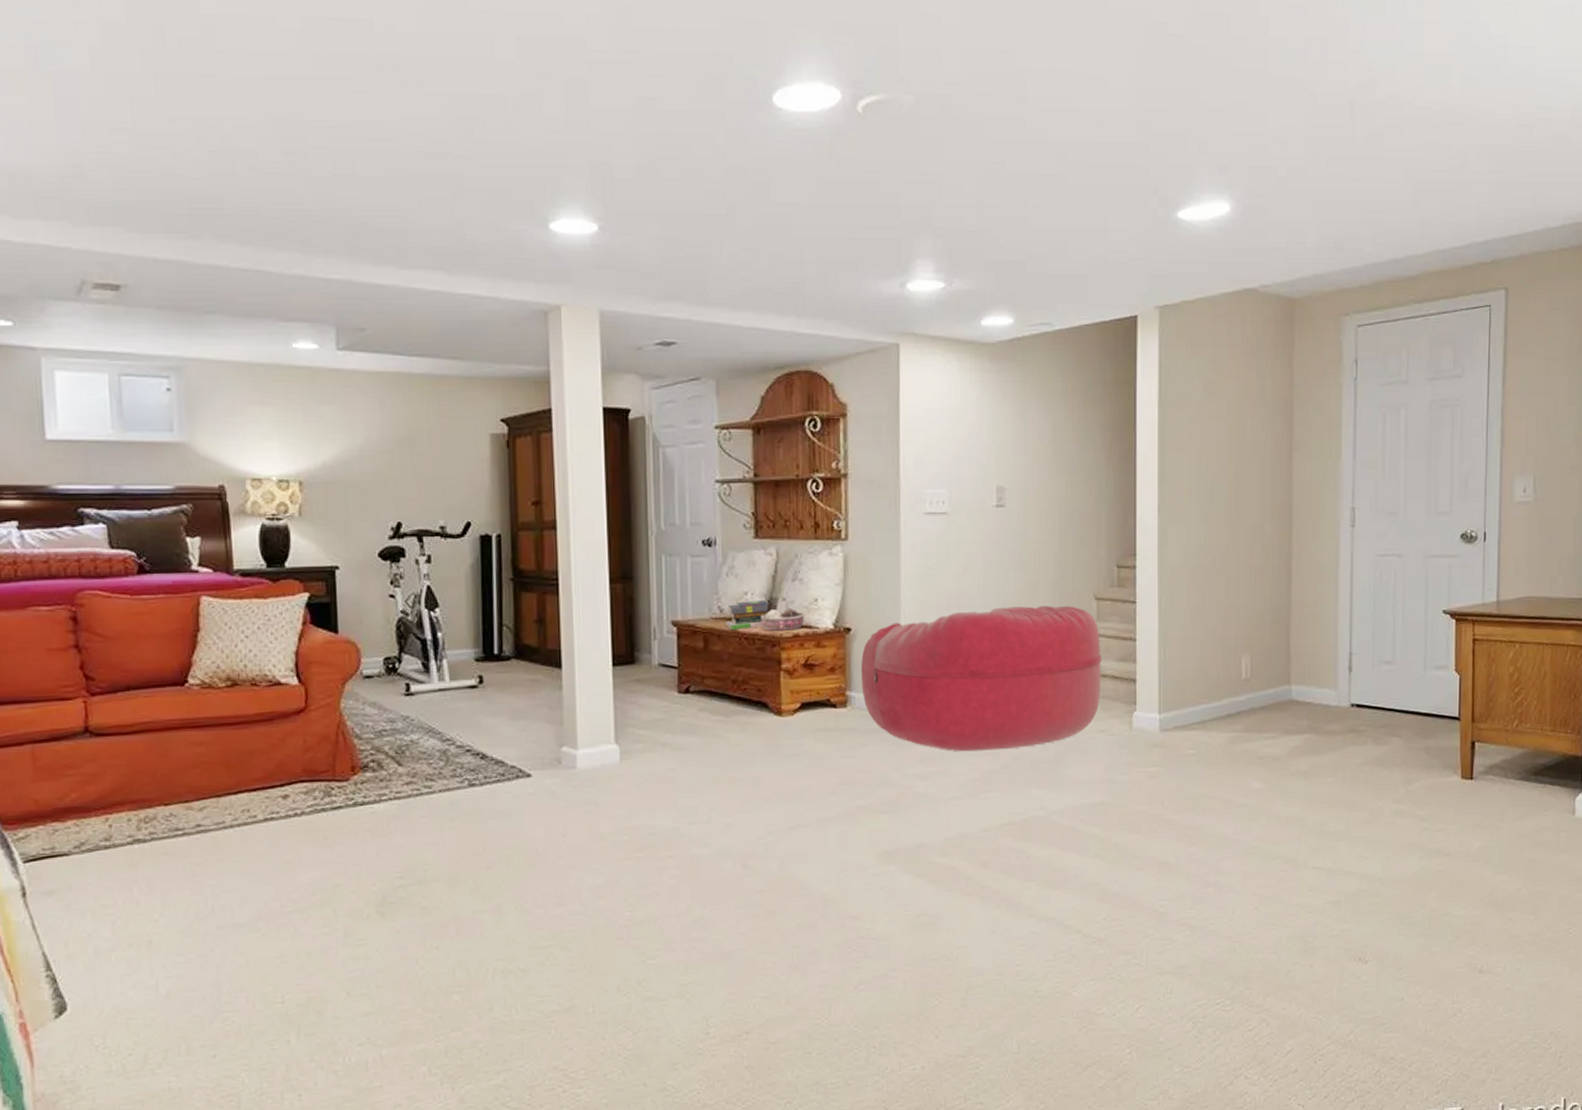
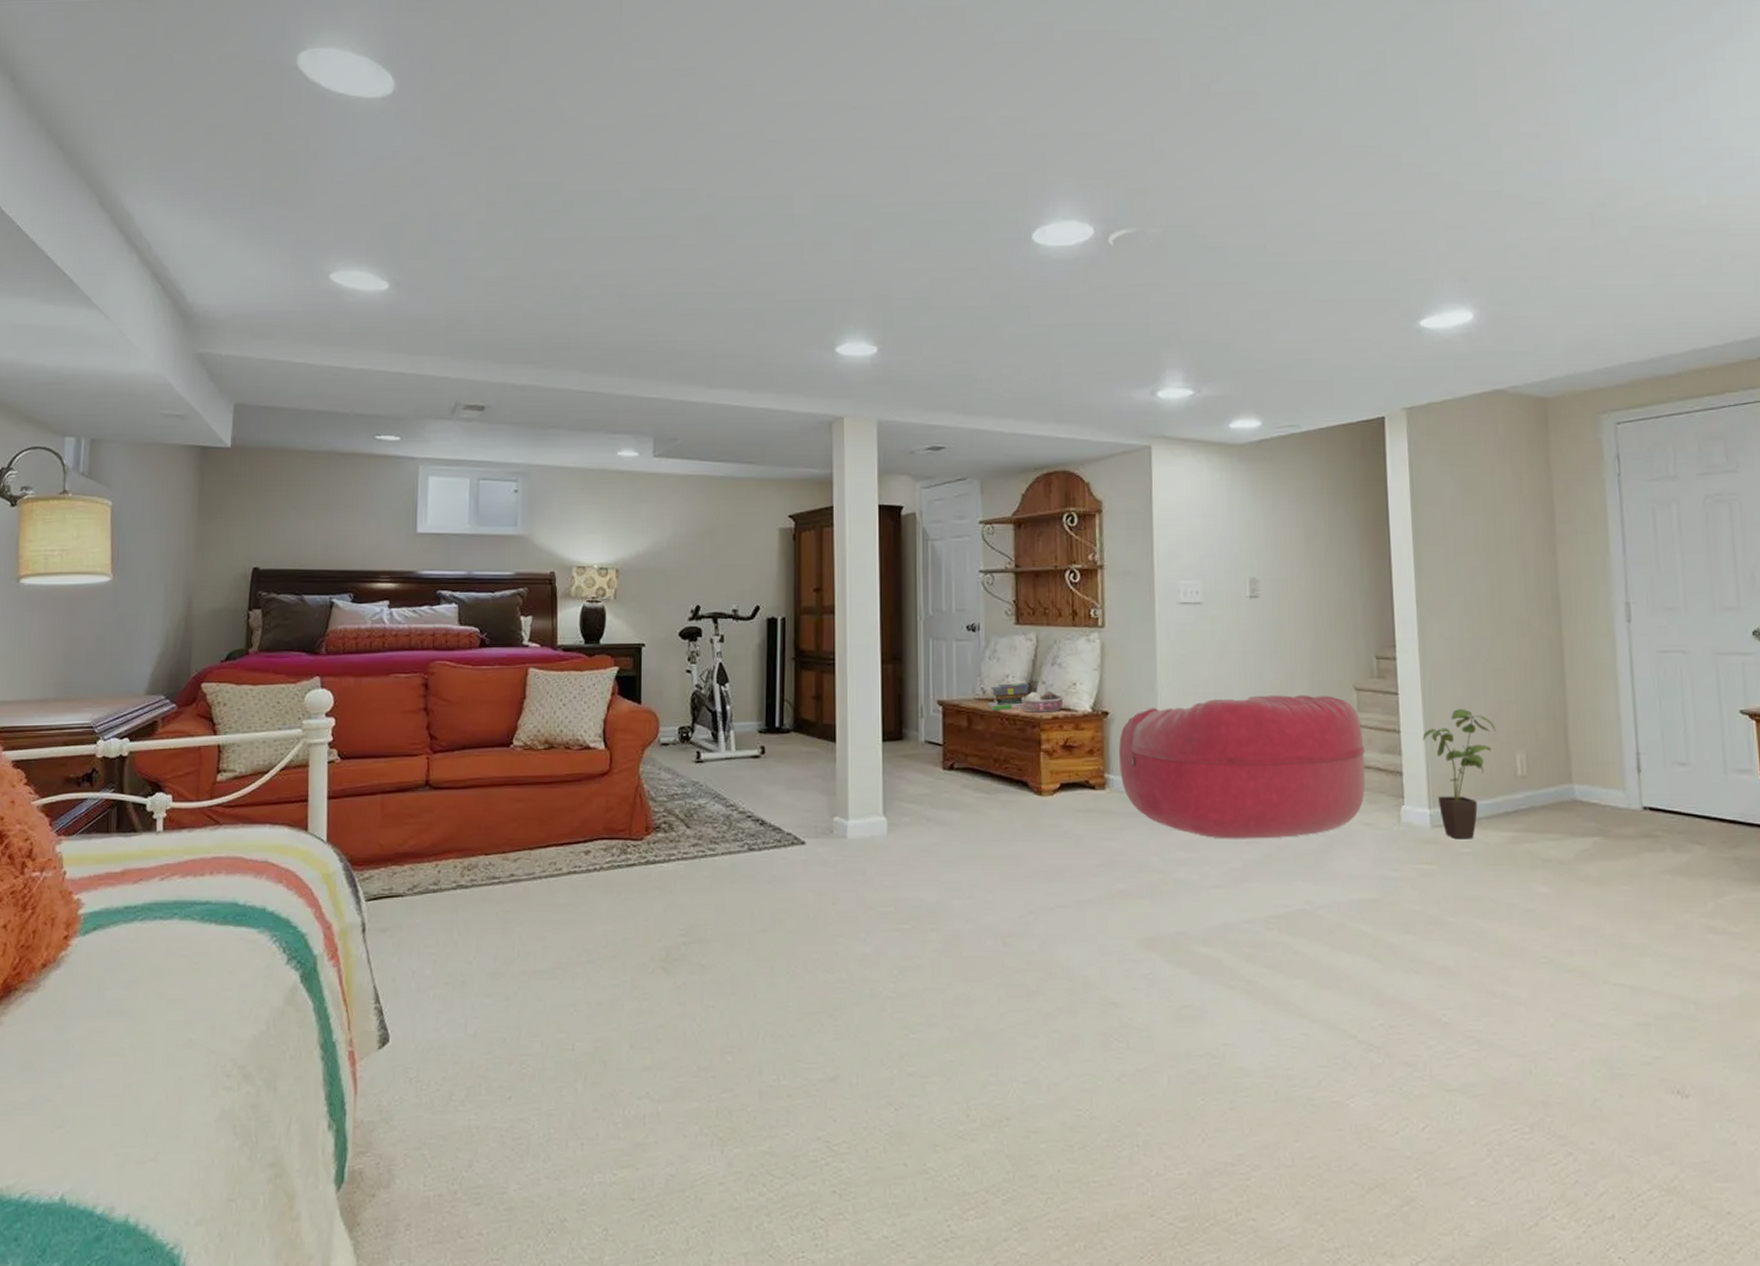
house plant: none [1156,615,1225,742] -> present [1422,708,1496,840]

